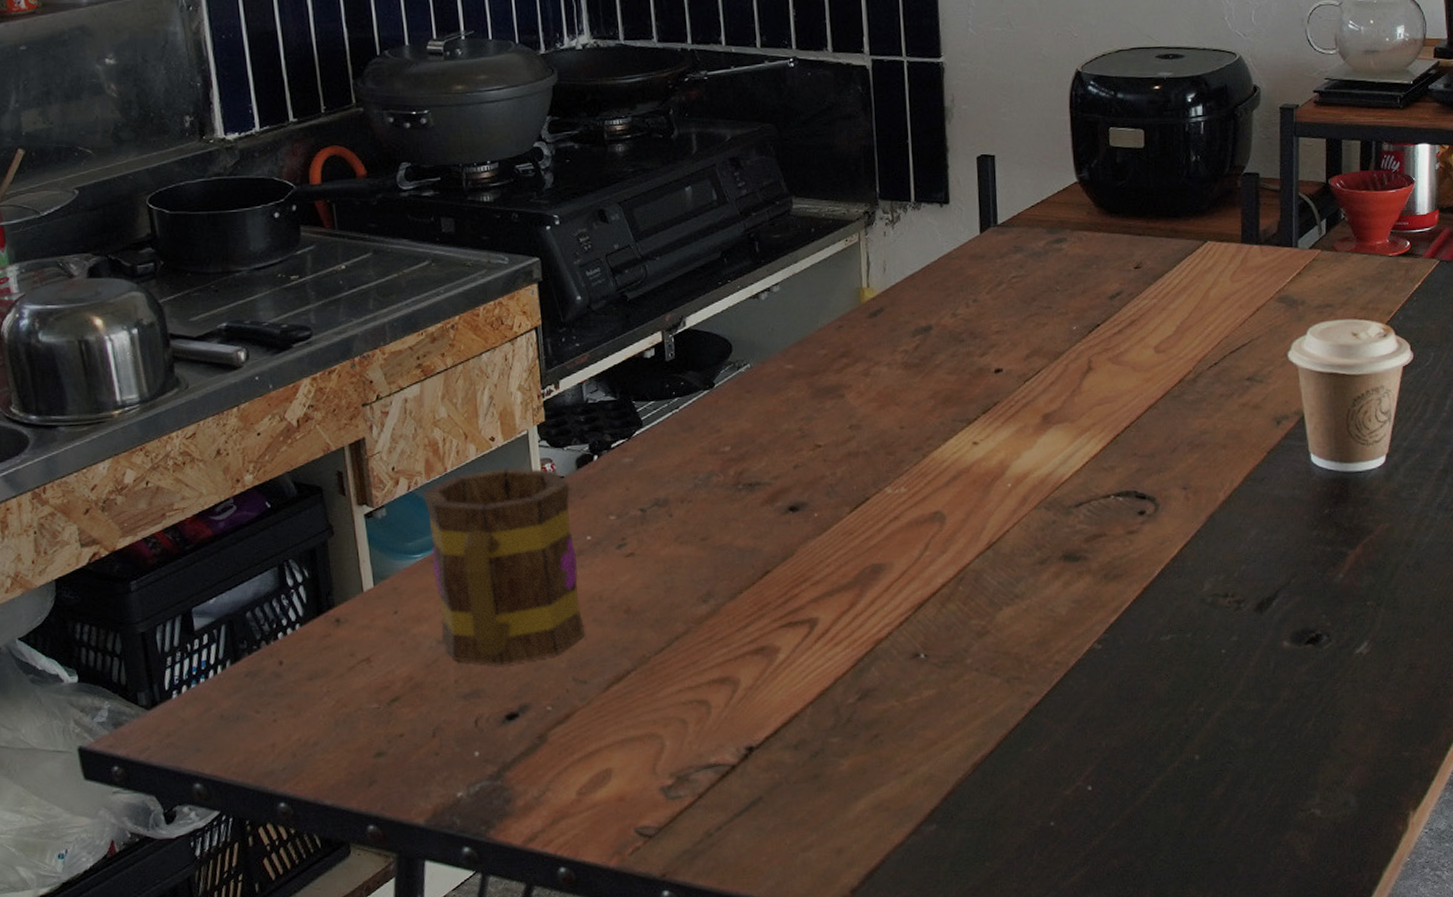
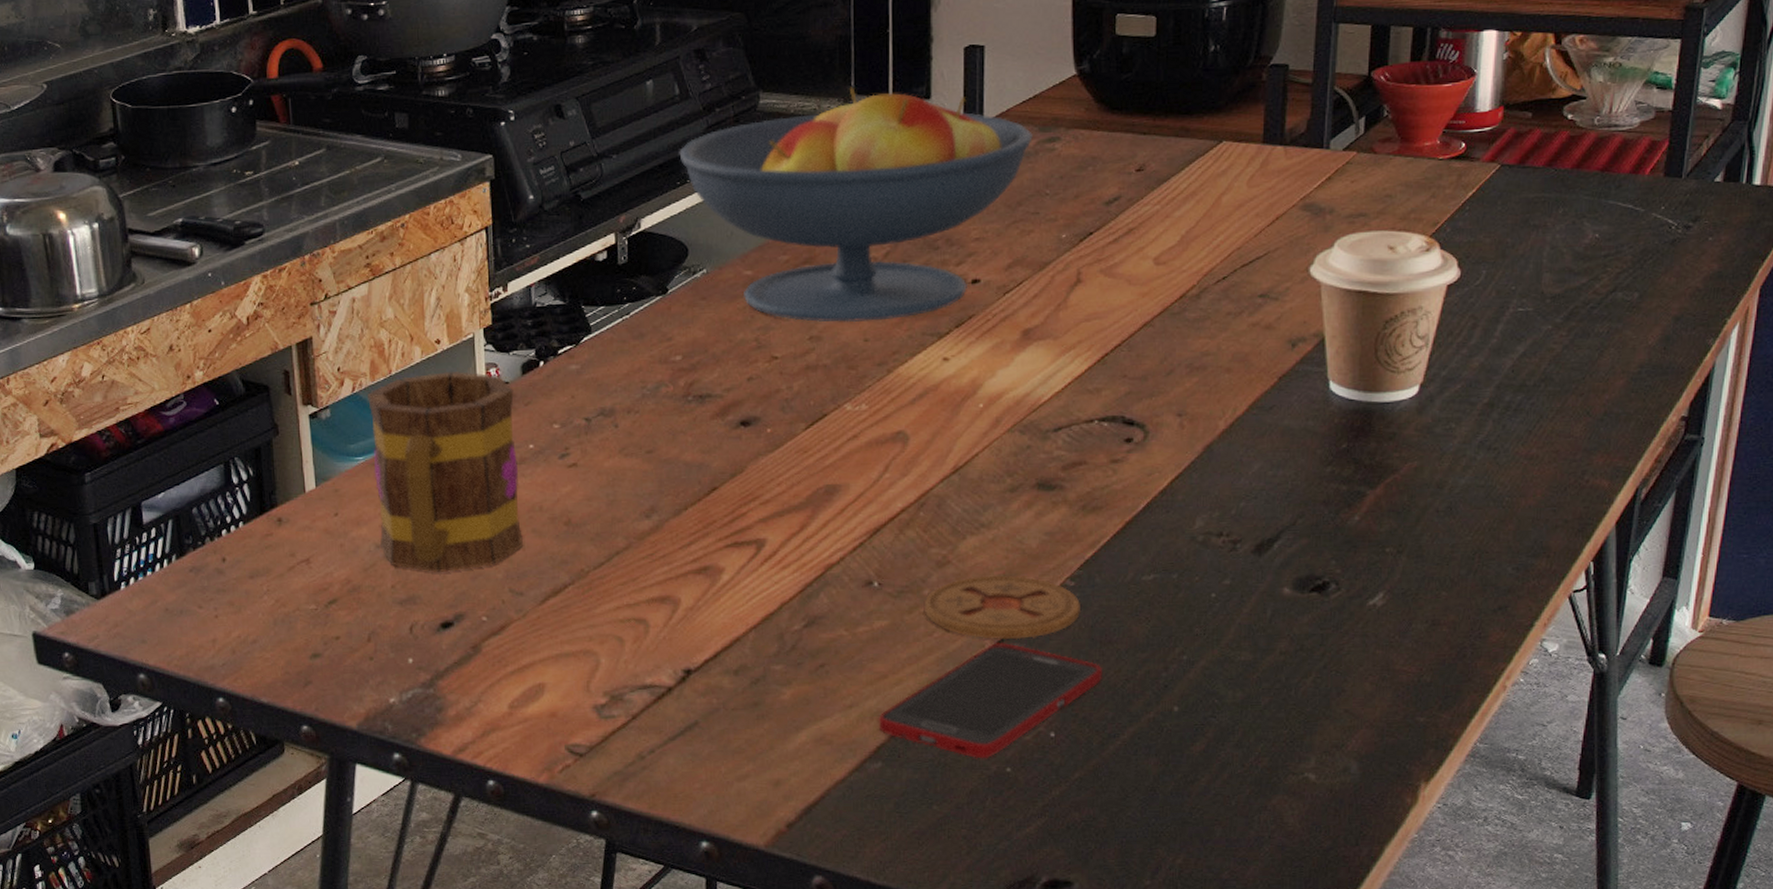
fruit bowl: none [719,193,1042,412] -> present [679,87,1033,323]
cell phone: none [931,705,1131,816] -> present [878,643,1102,759]
coaster: none [968,641,1109,703] -> present [925,575,1082,640]

